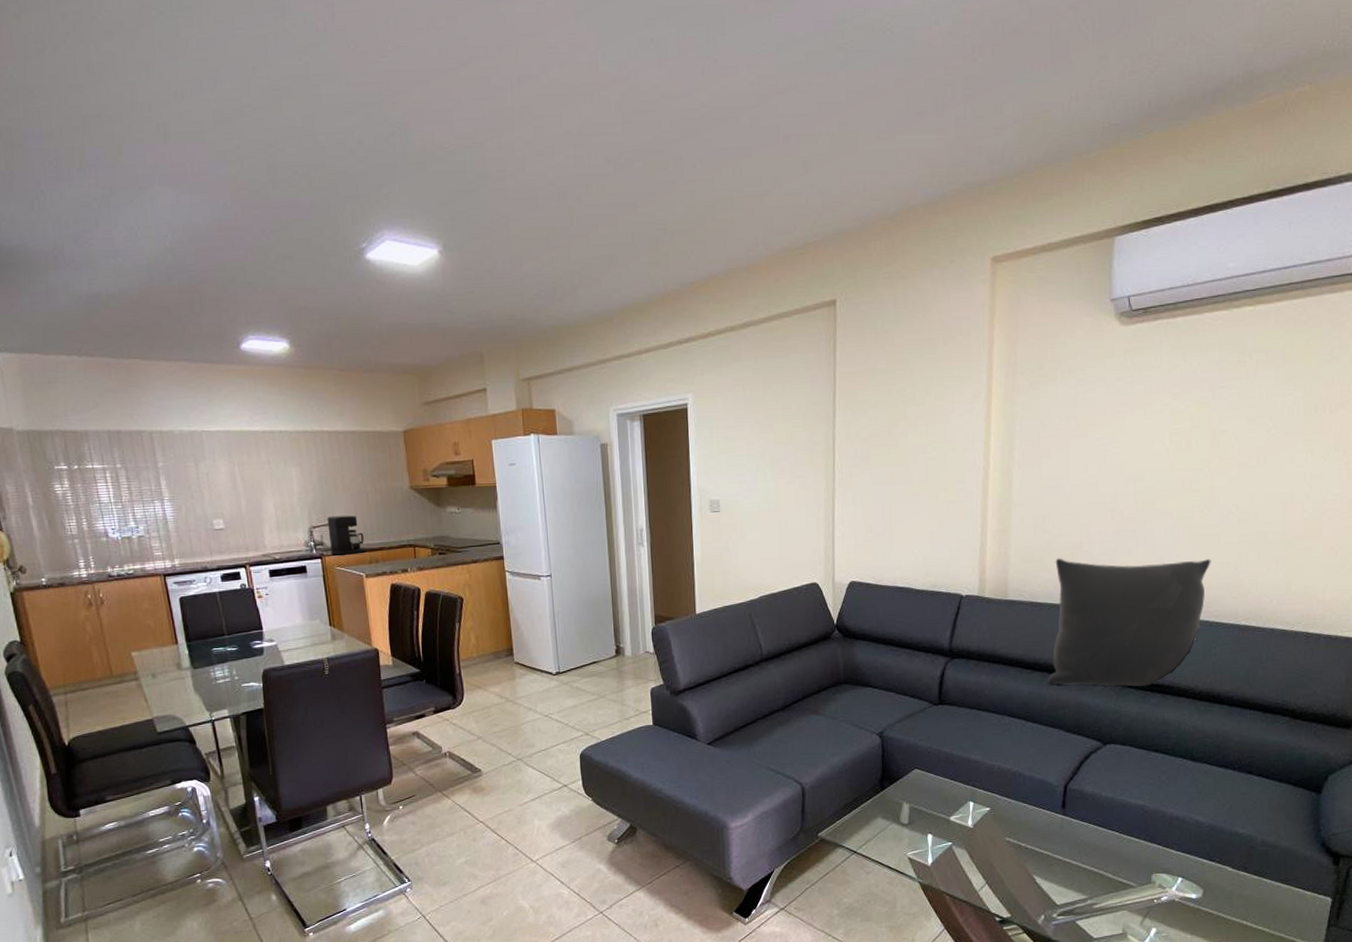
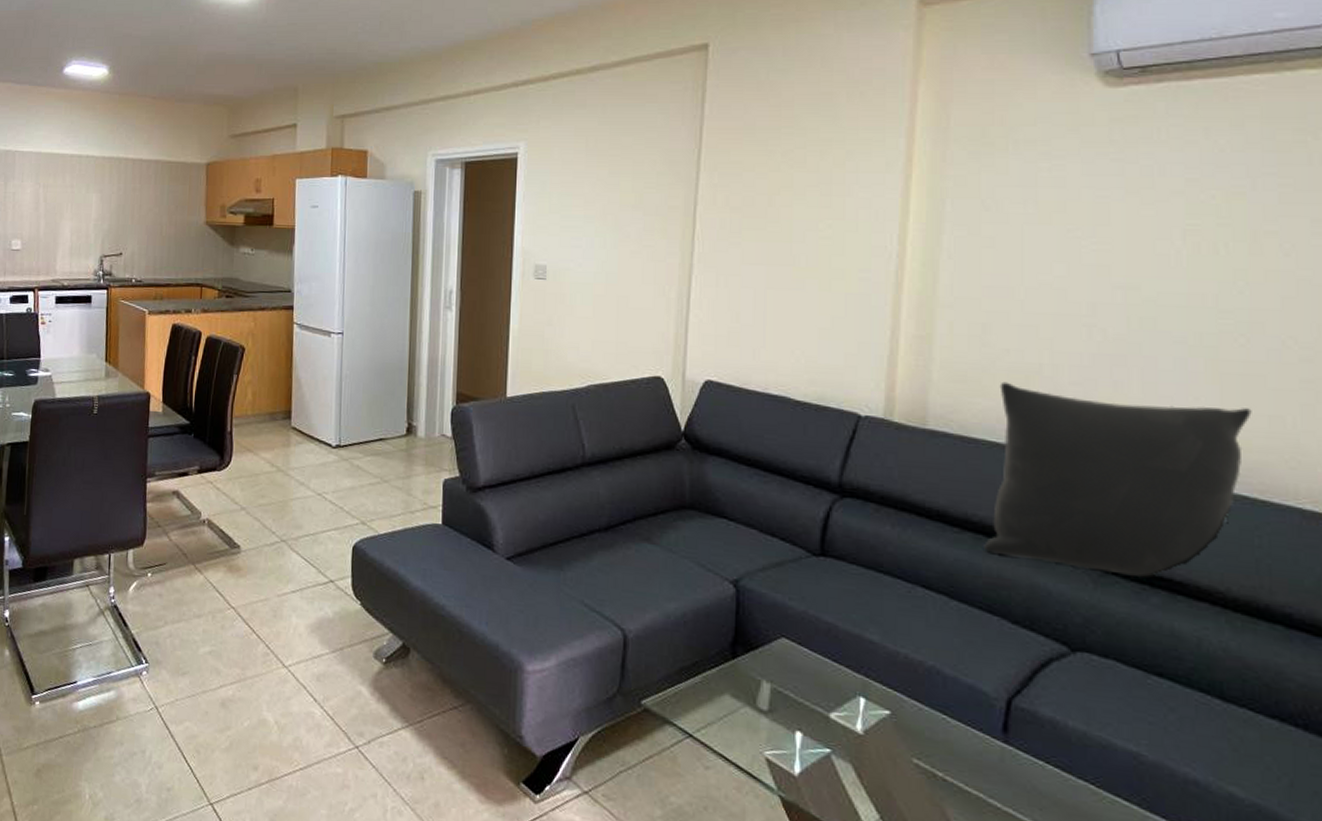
coffee maker: present [327,515,366,556] -> none [118,246,153,290]

